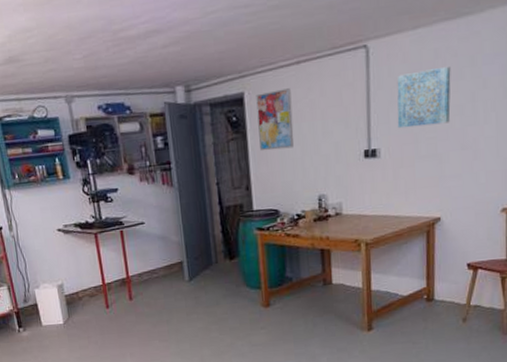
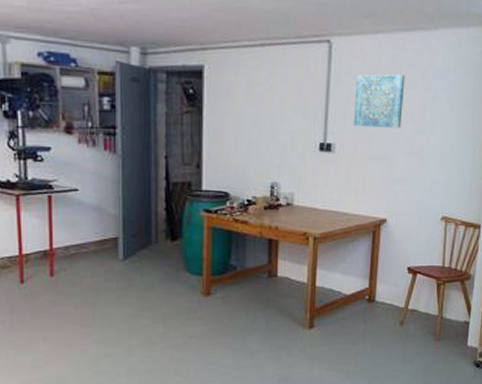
wall art: present [256,88,295,151] -> none [216,68,252,130]

